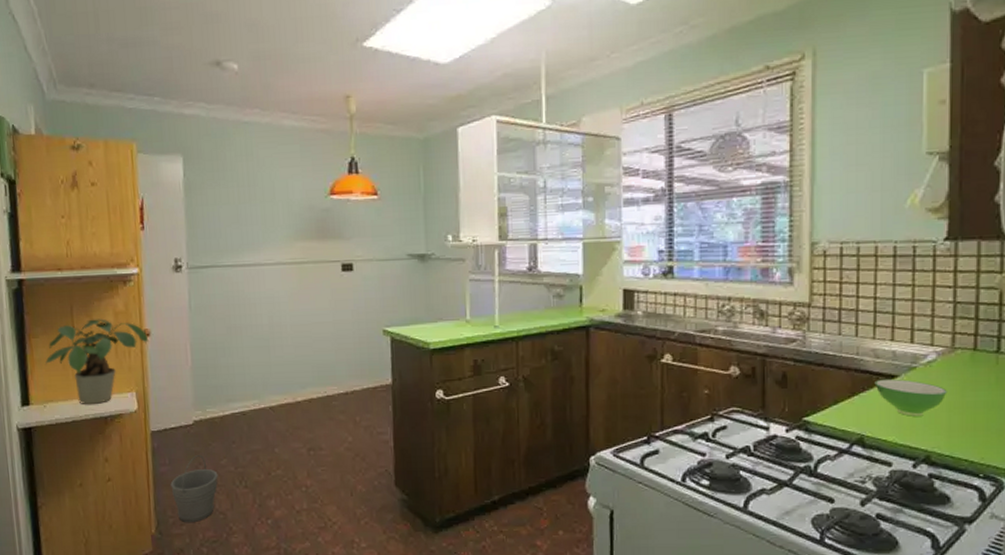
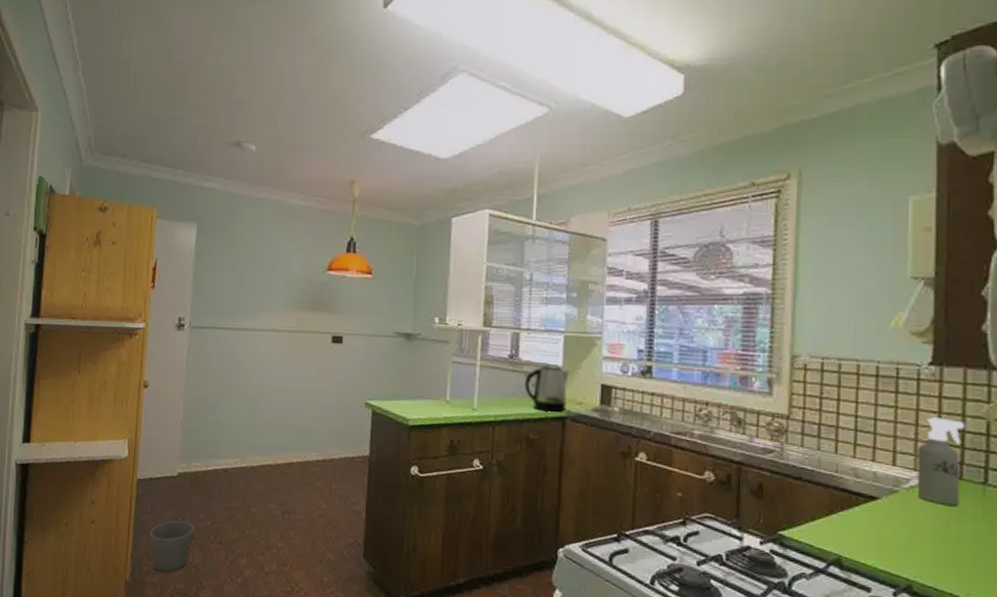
potted plant: present [45,319,149,404] -> none [50,367,146,448]
kettle: none [545,274,590,323] -> present [524,365,569,413]
bowl: present [874,378,947,416] -> none [854,499,931,543]
spray bottle: none [934,291,979,376] -> present [917,417,965,506]

